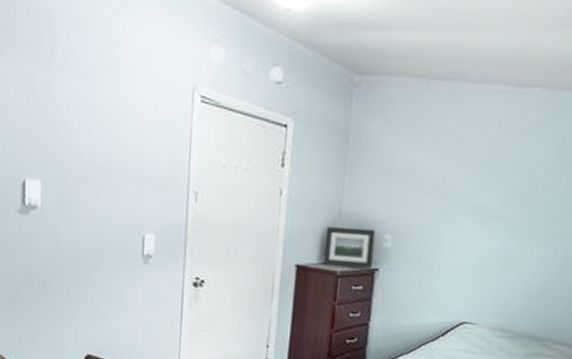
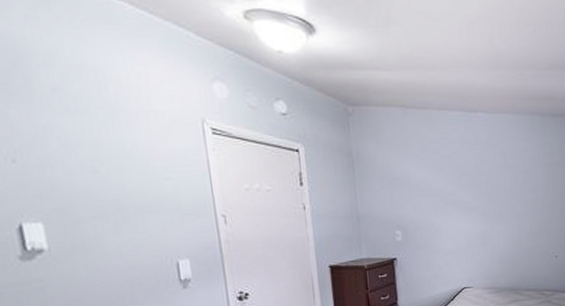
picture frame: present [322,226,376,269] -> none [348,228,391,262]

